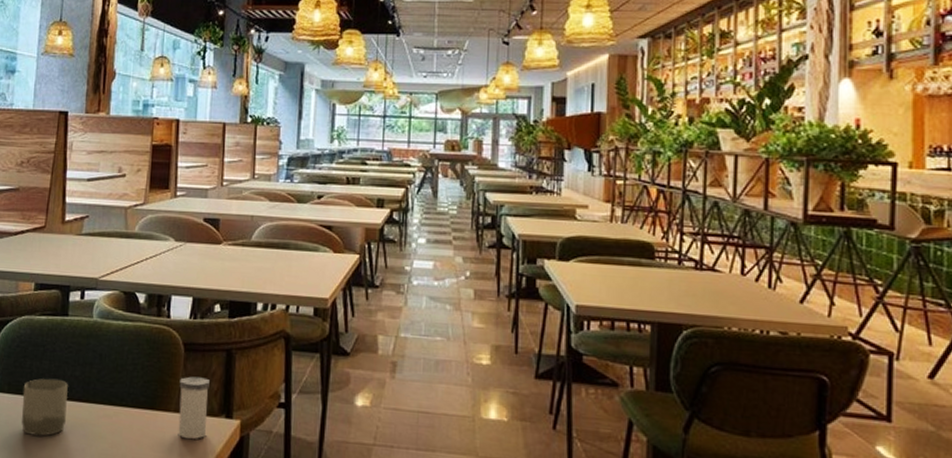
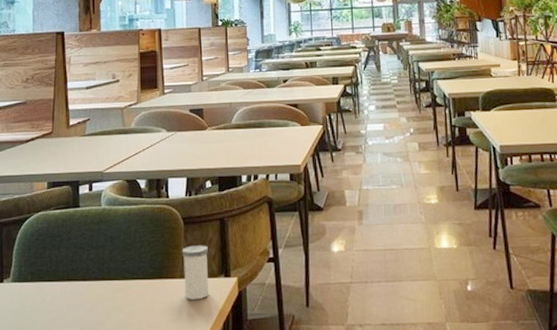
cup: present [22,378,68,436] -> none [45,263,85,316]

